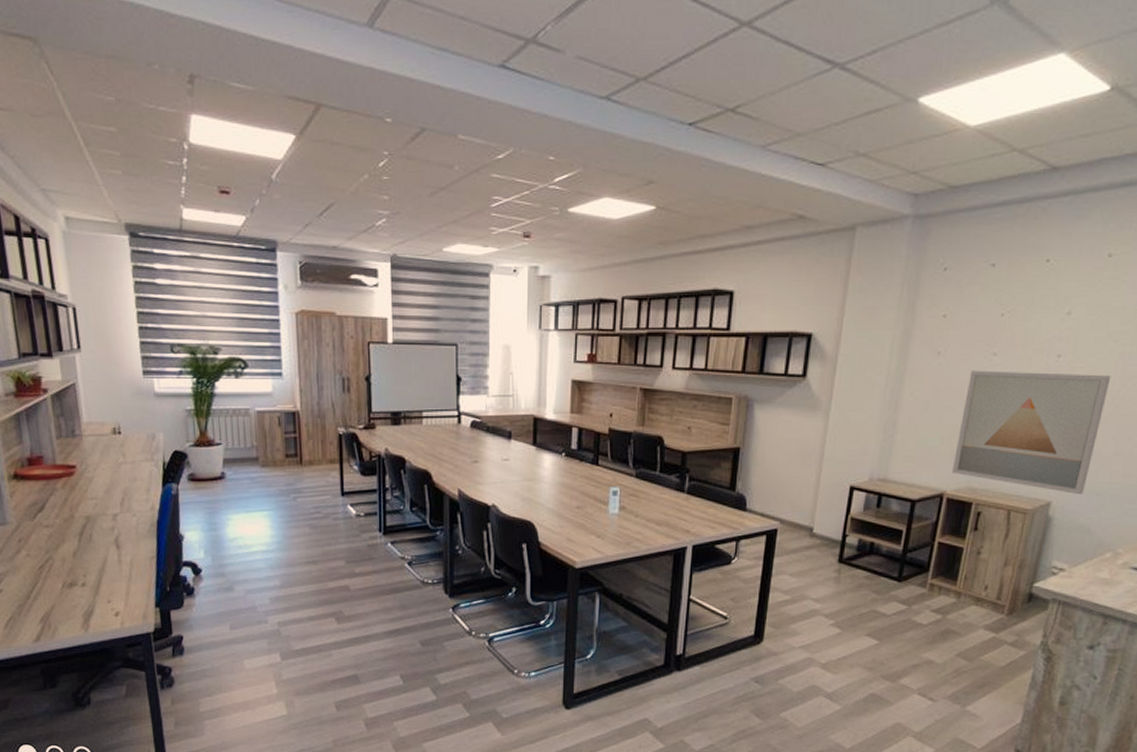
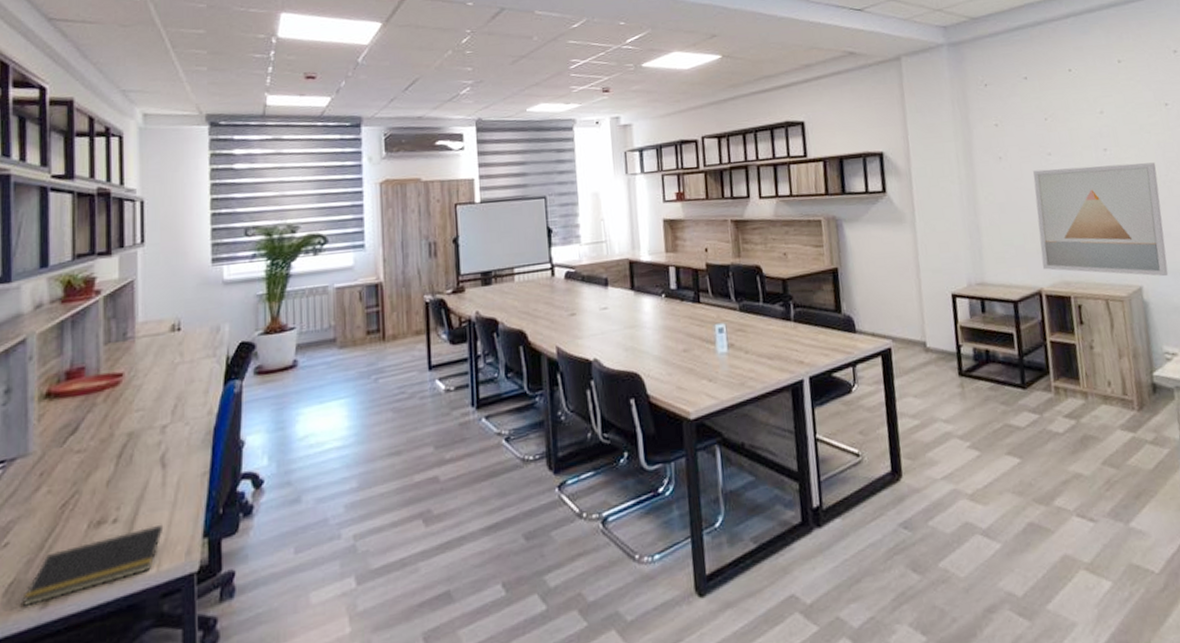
notepad: none [19,592,123,639] -> present [22,524,164,608]

